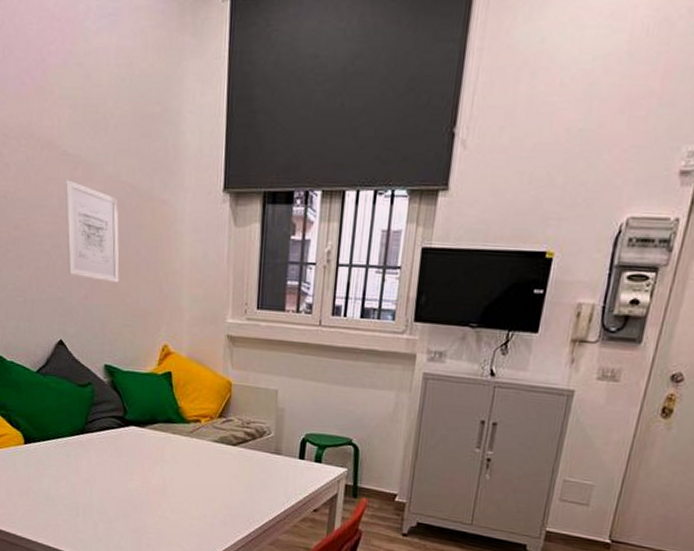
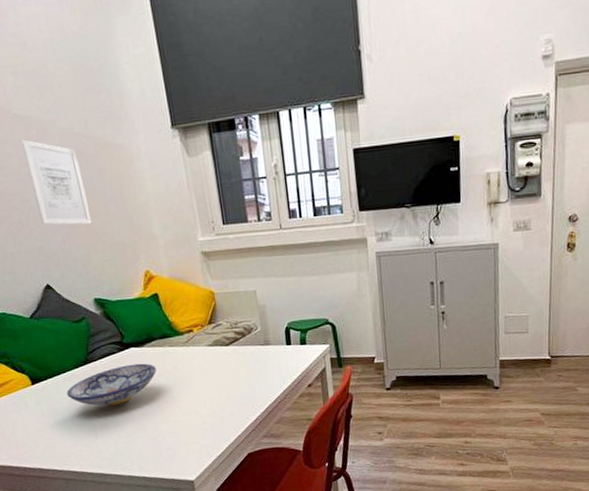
bowl: none [57,443,153,486] -> present [67,363,156,406]

